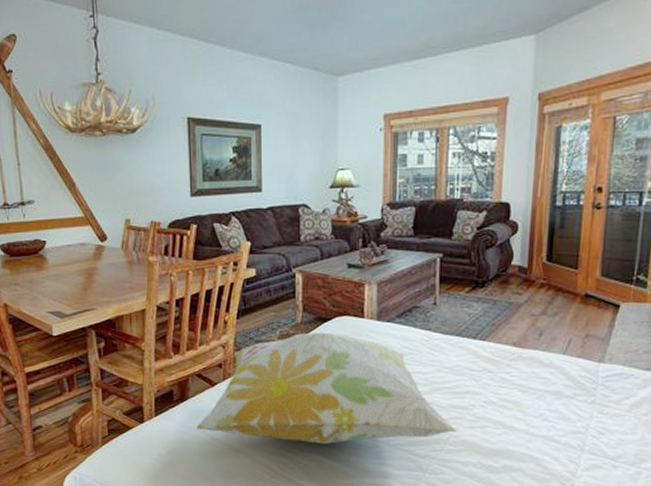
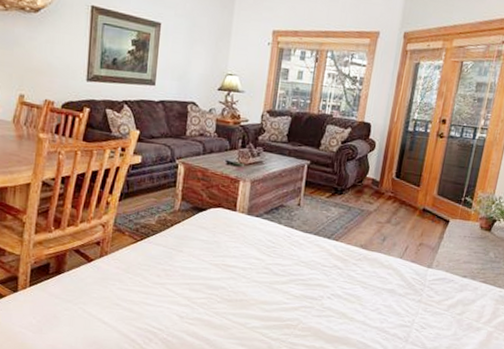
decorative pillow: present [196,332,458,444] -> none [69,220,307,323]

